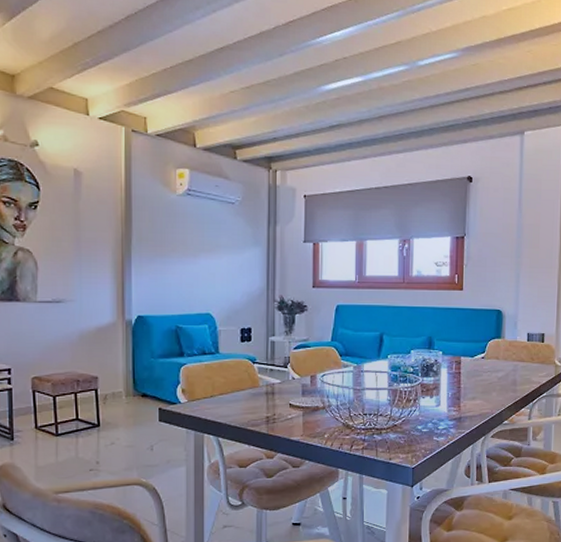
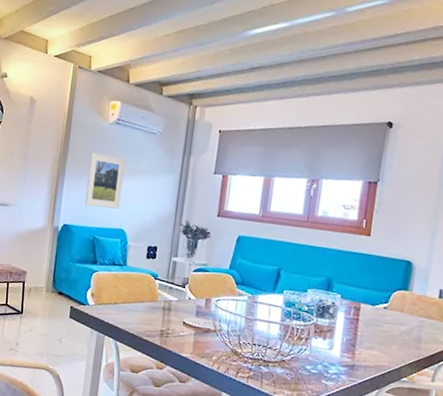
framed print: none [160,230,203,292] -> present [84,152,126,209]

